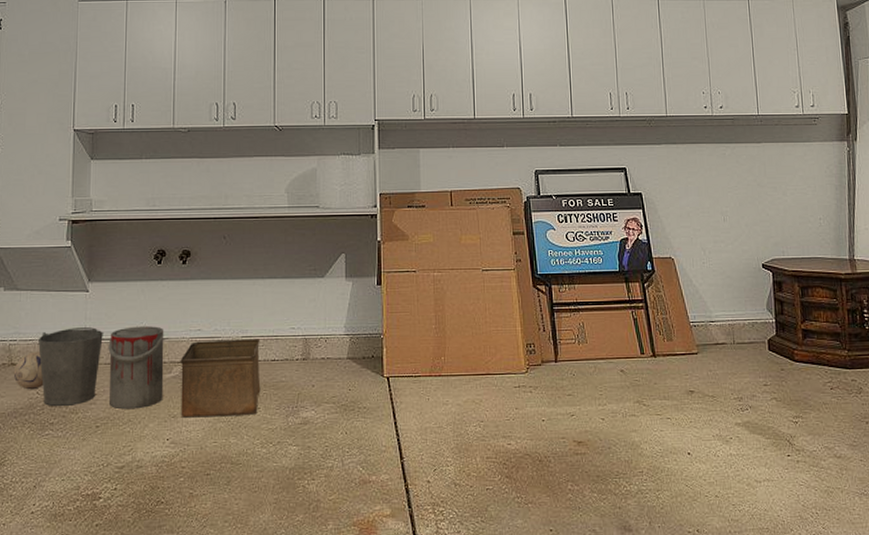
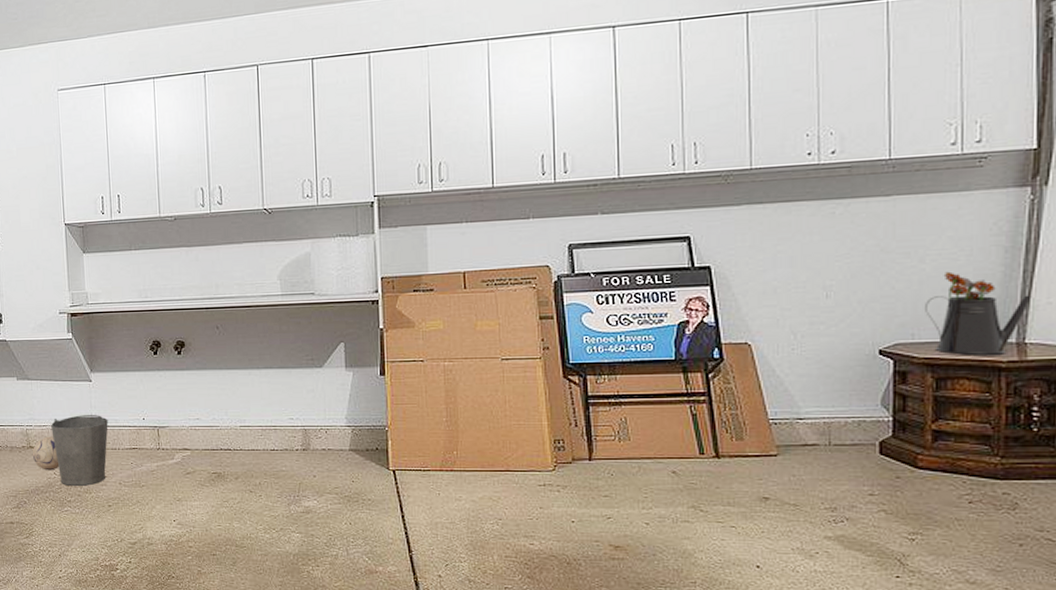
paint can: present [108,326,164,410] -> none [113,415,168,492]
storage bin: present [180,339,261,418] -> none [181,428,261,503]
watering can: none [789,203,855,269] -> present [925,271,1032,355]

